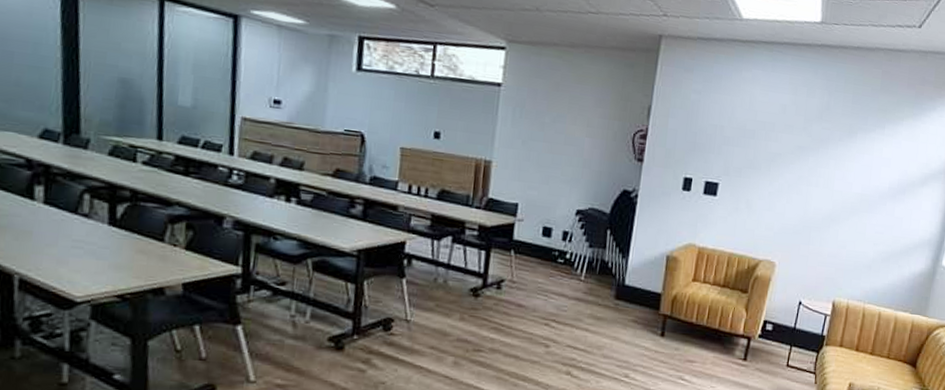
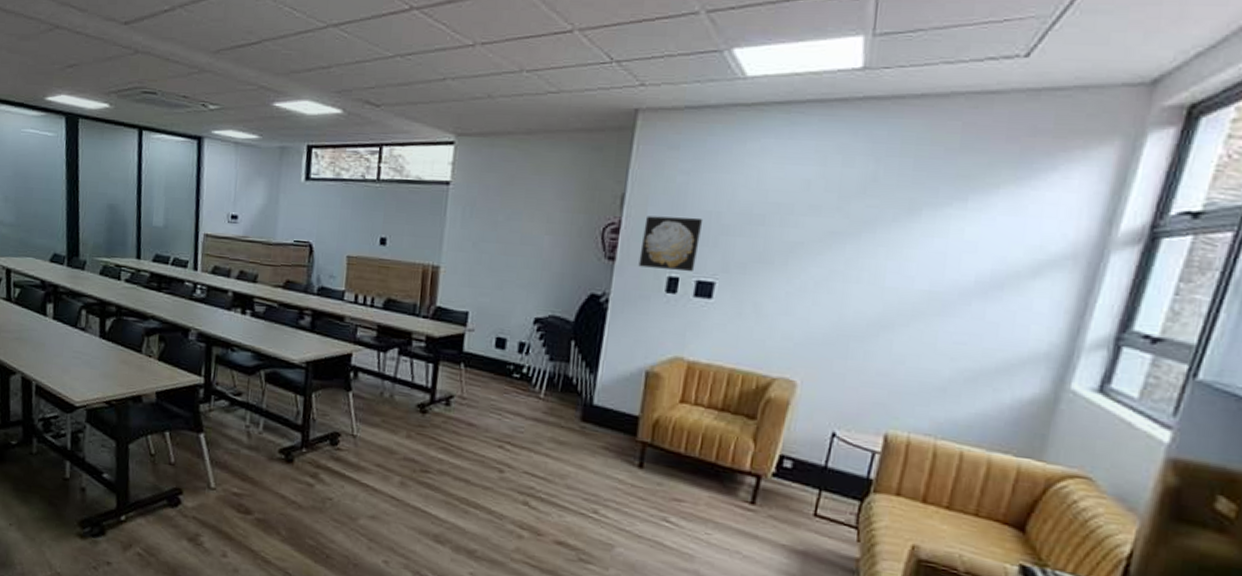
wall art: none [661,125,711,174] -> present [638,216,704,272]

